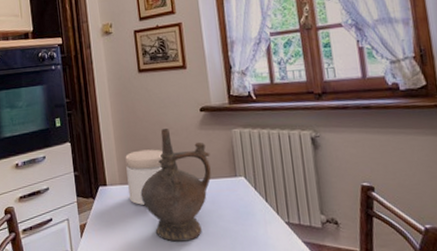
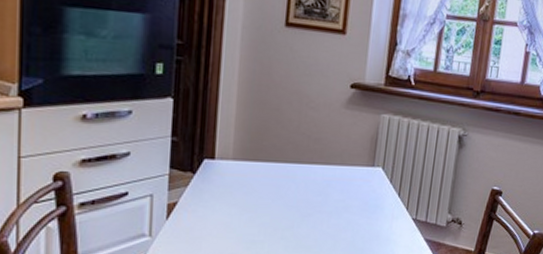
jar: present [125,149,163,205] -> none [242,121,296,187]
ceremonial vessel: present [140,129,212,242] -> none [257,101,351,232]

